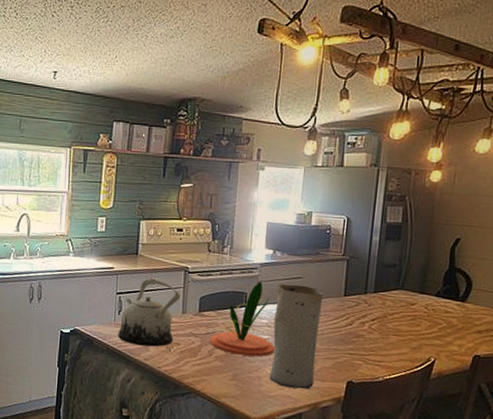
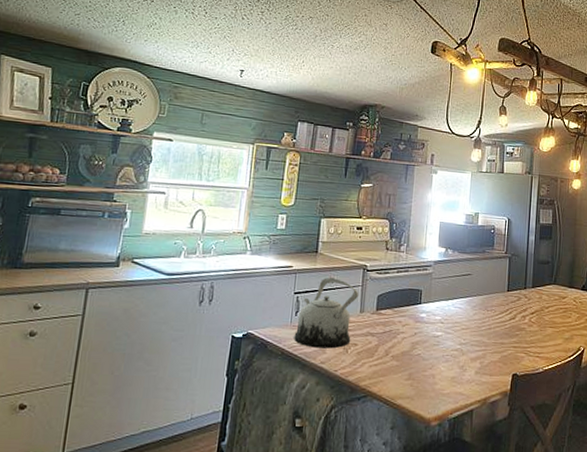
plant: present [210,281,276,357] -> none [386,279,448,354]
vase: present [269,284,324,389] -> none [442,281,490,385]

